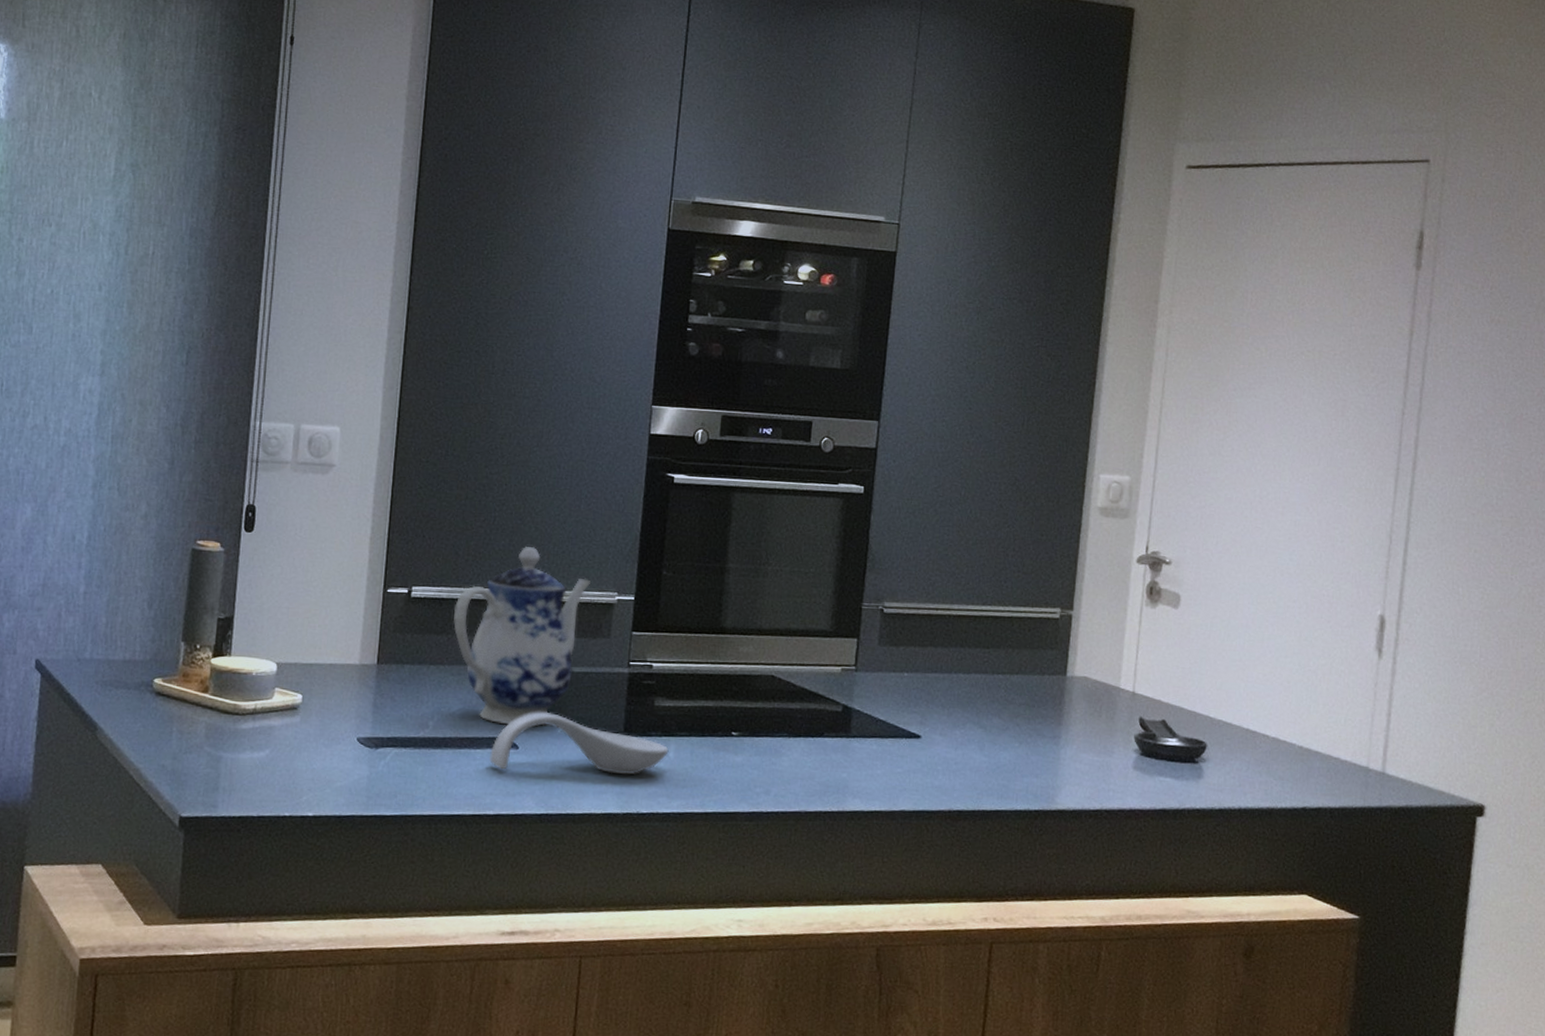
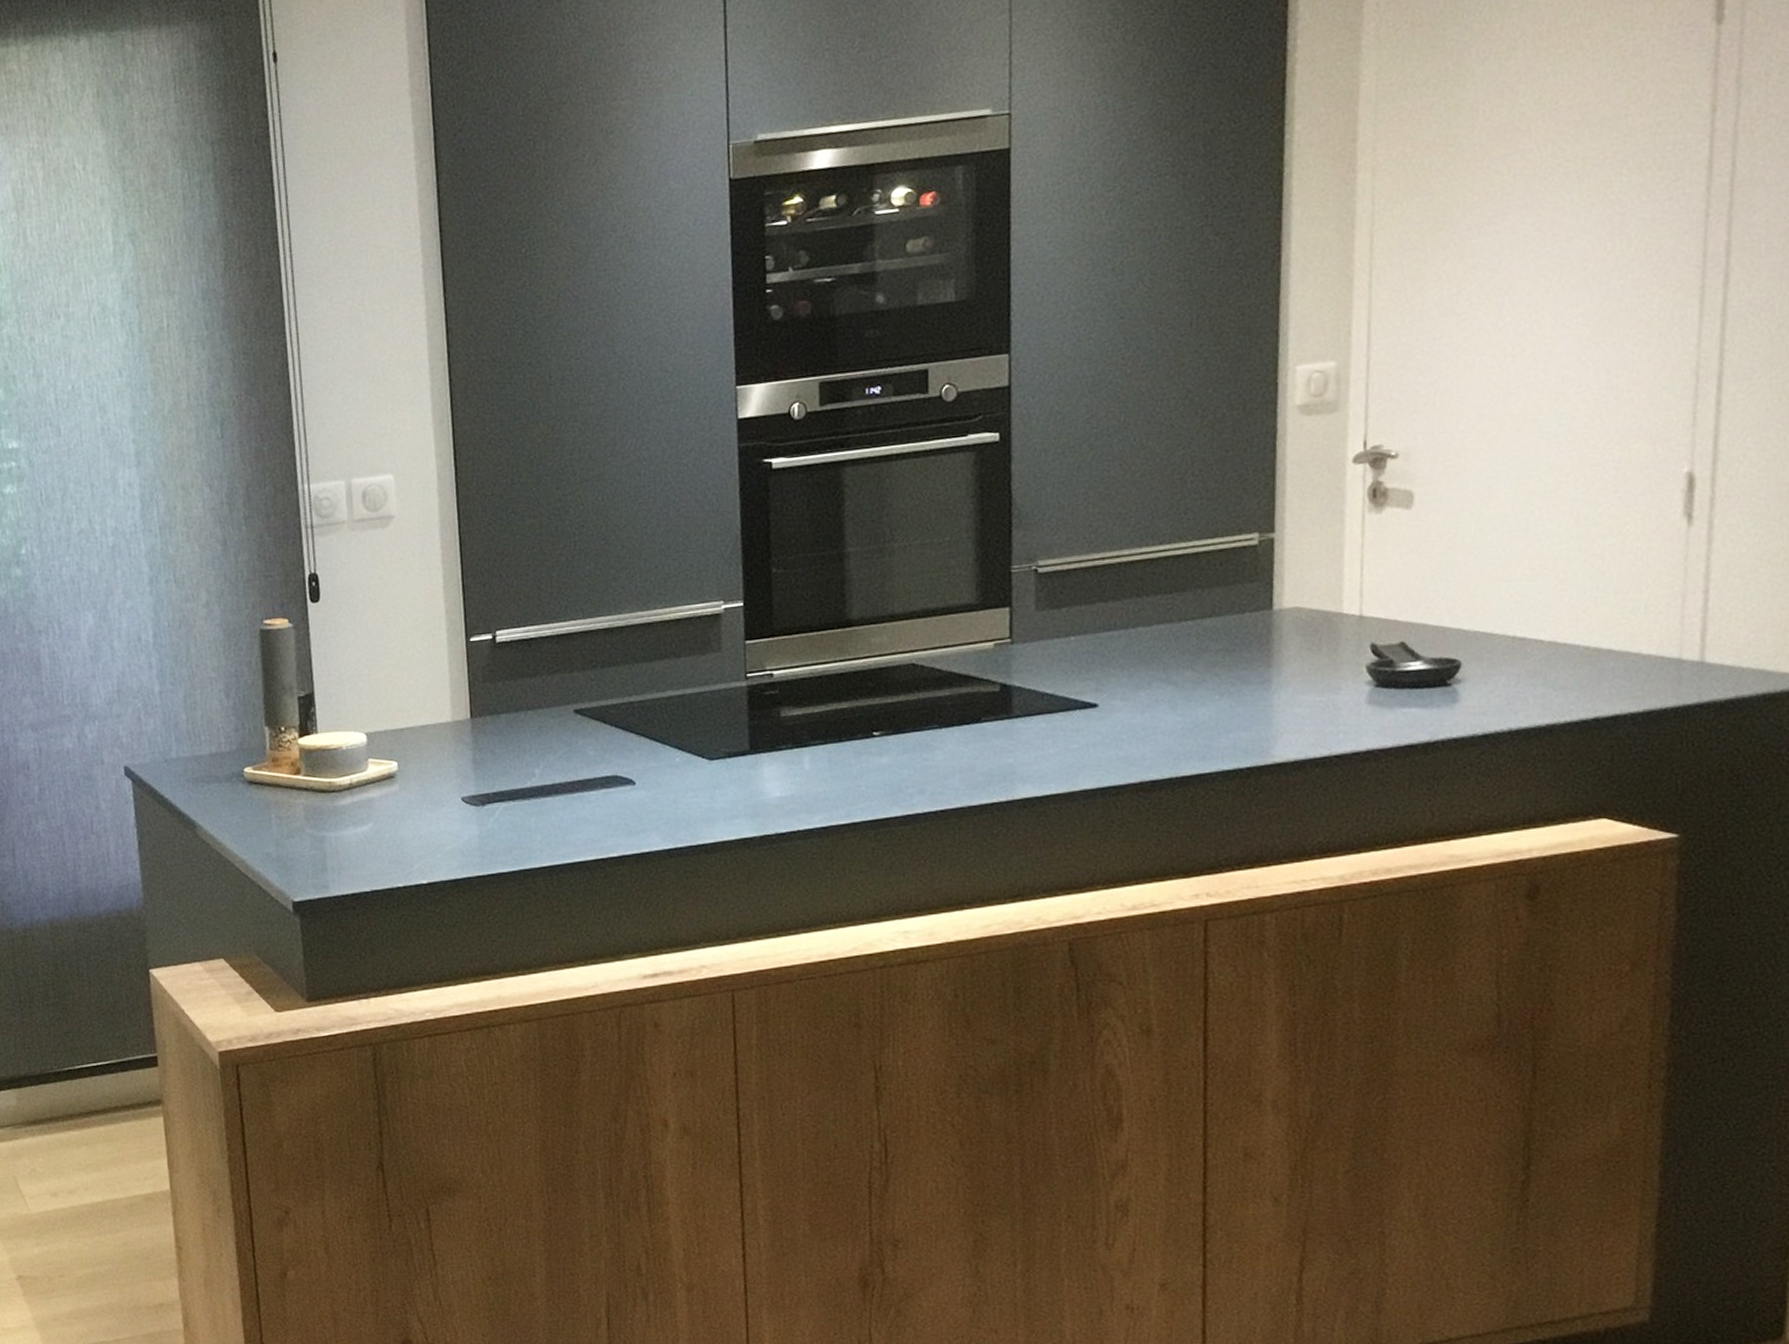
teapot: present [453,547,592,724] -> none [545,567,693,761]
spoon rest: present [489,712,669,775] -> none [605,741,803,809]

